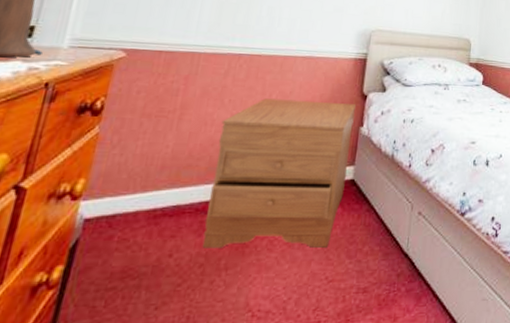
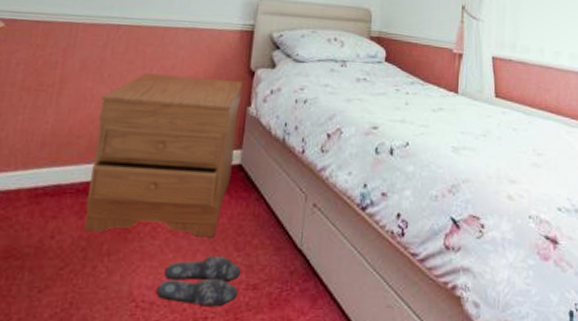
slippers: none [273,263,352,312] -> present [157,255,241,307]

